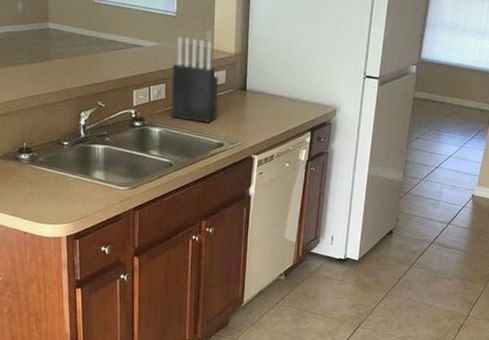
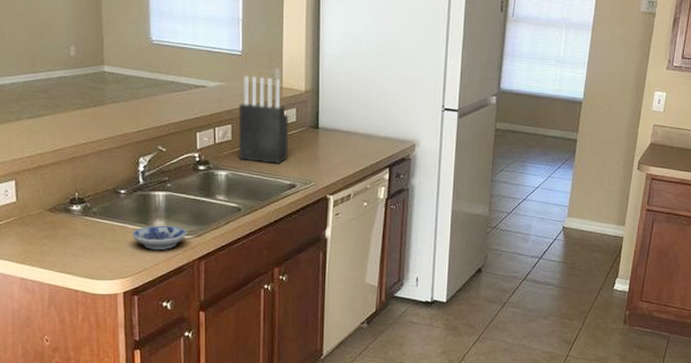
bowl: none [74,176,124,199] -> present [131,225,188,250]

